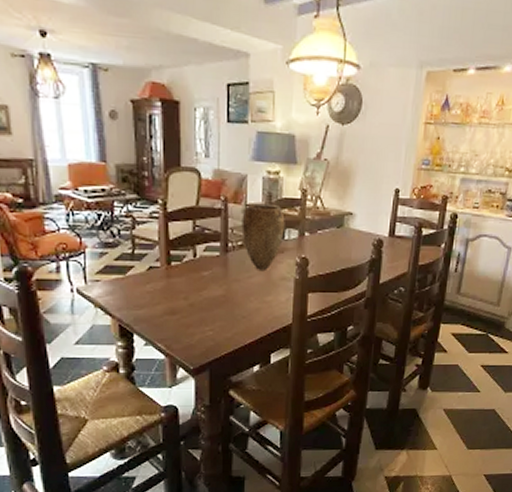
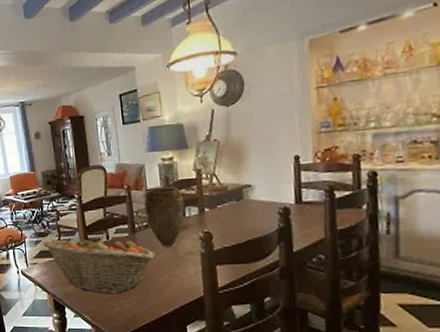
fruit basket: none [110,251,247,320] -> present [43,234,155,294]

